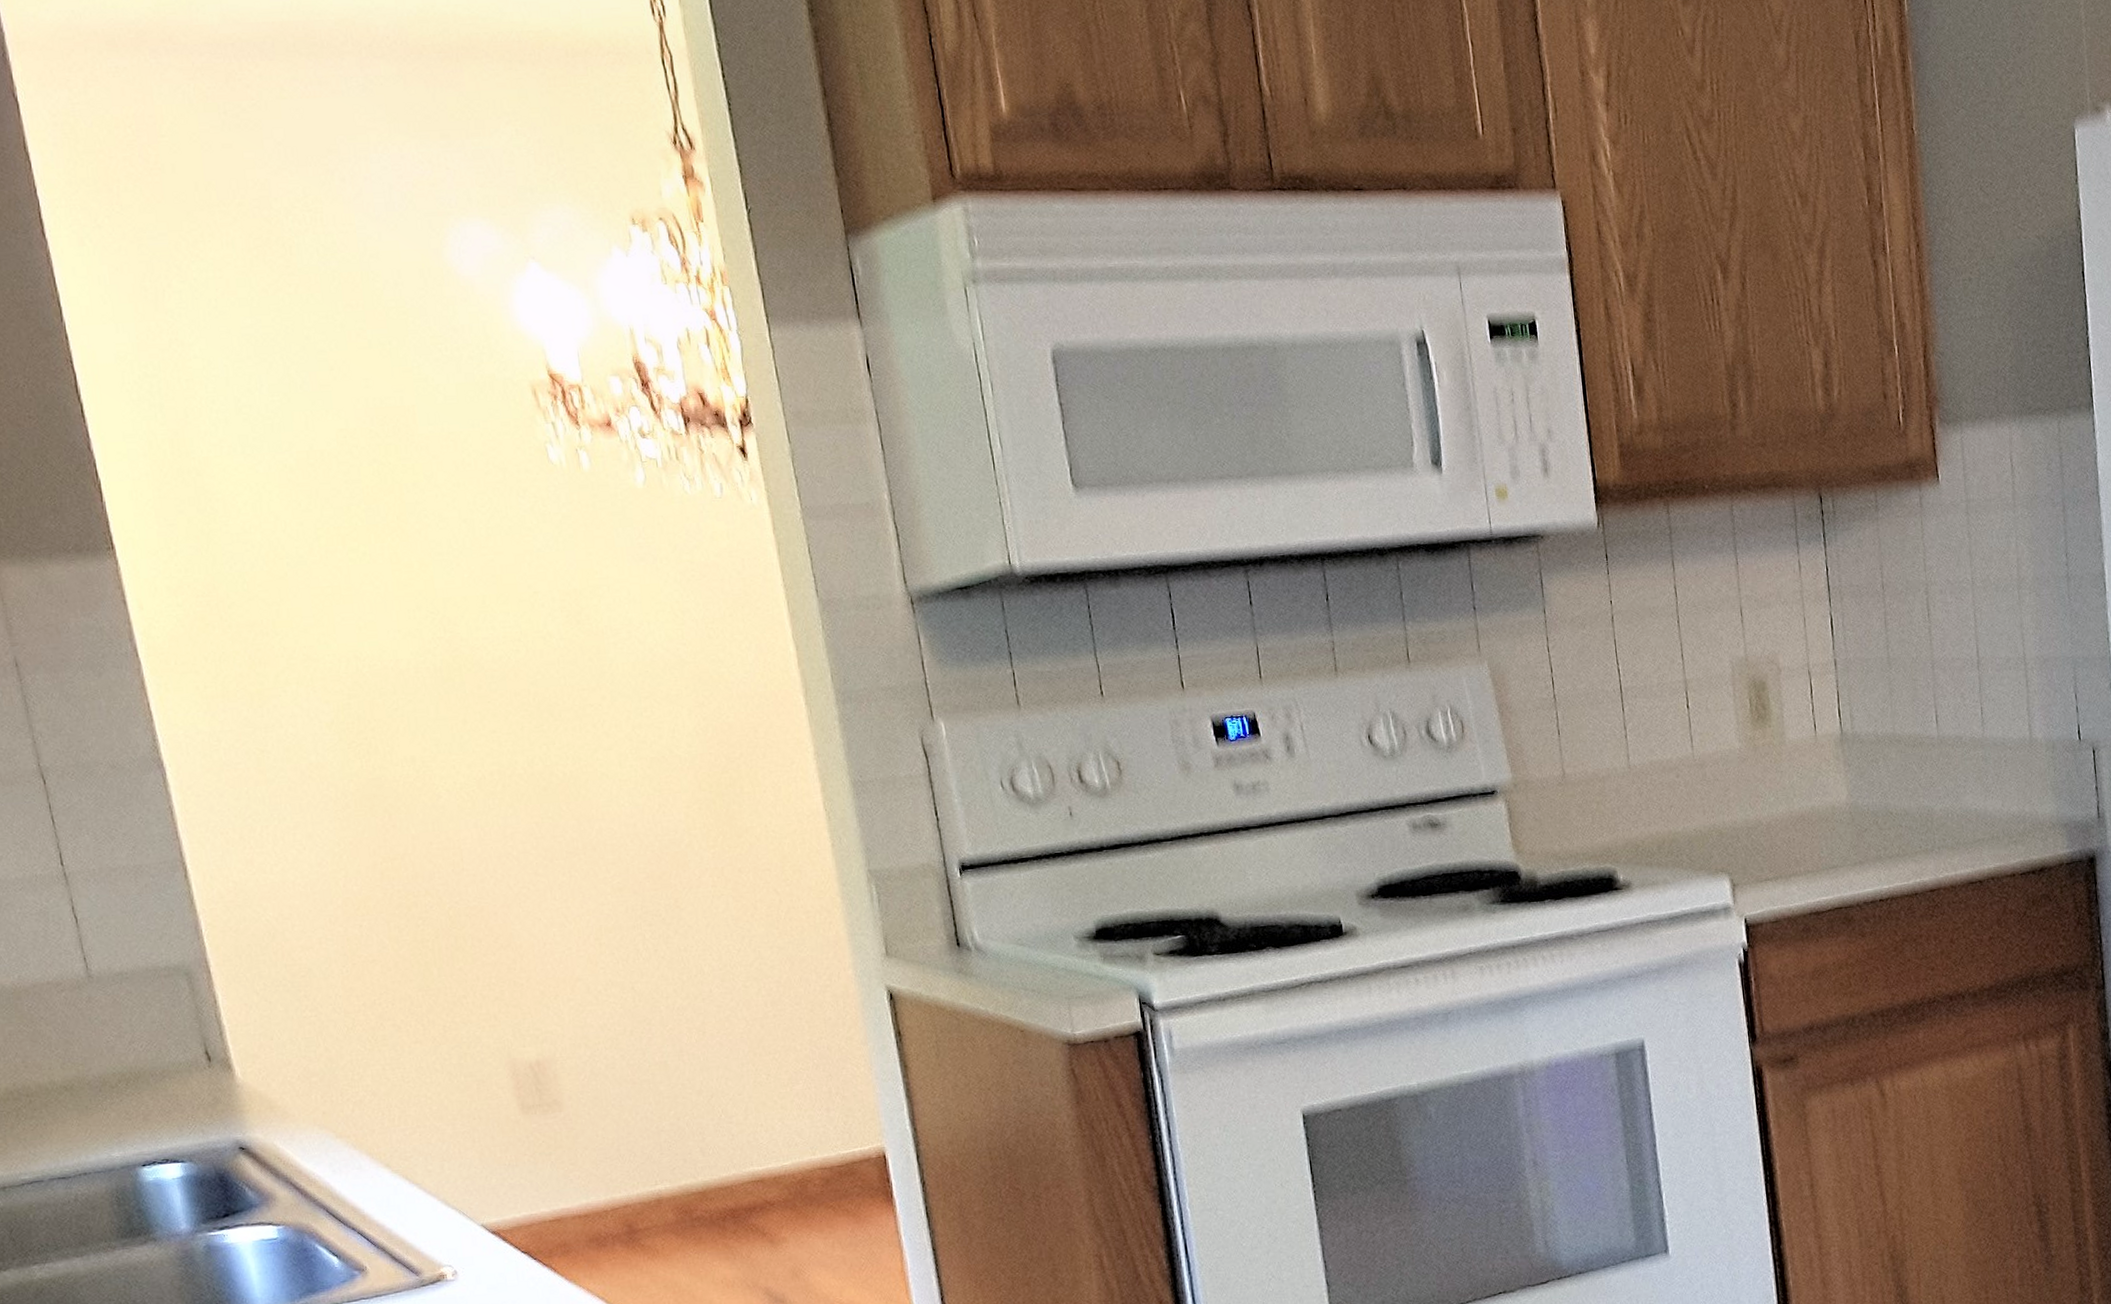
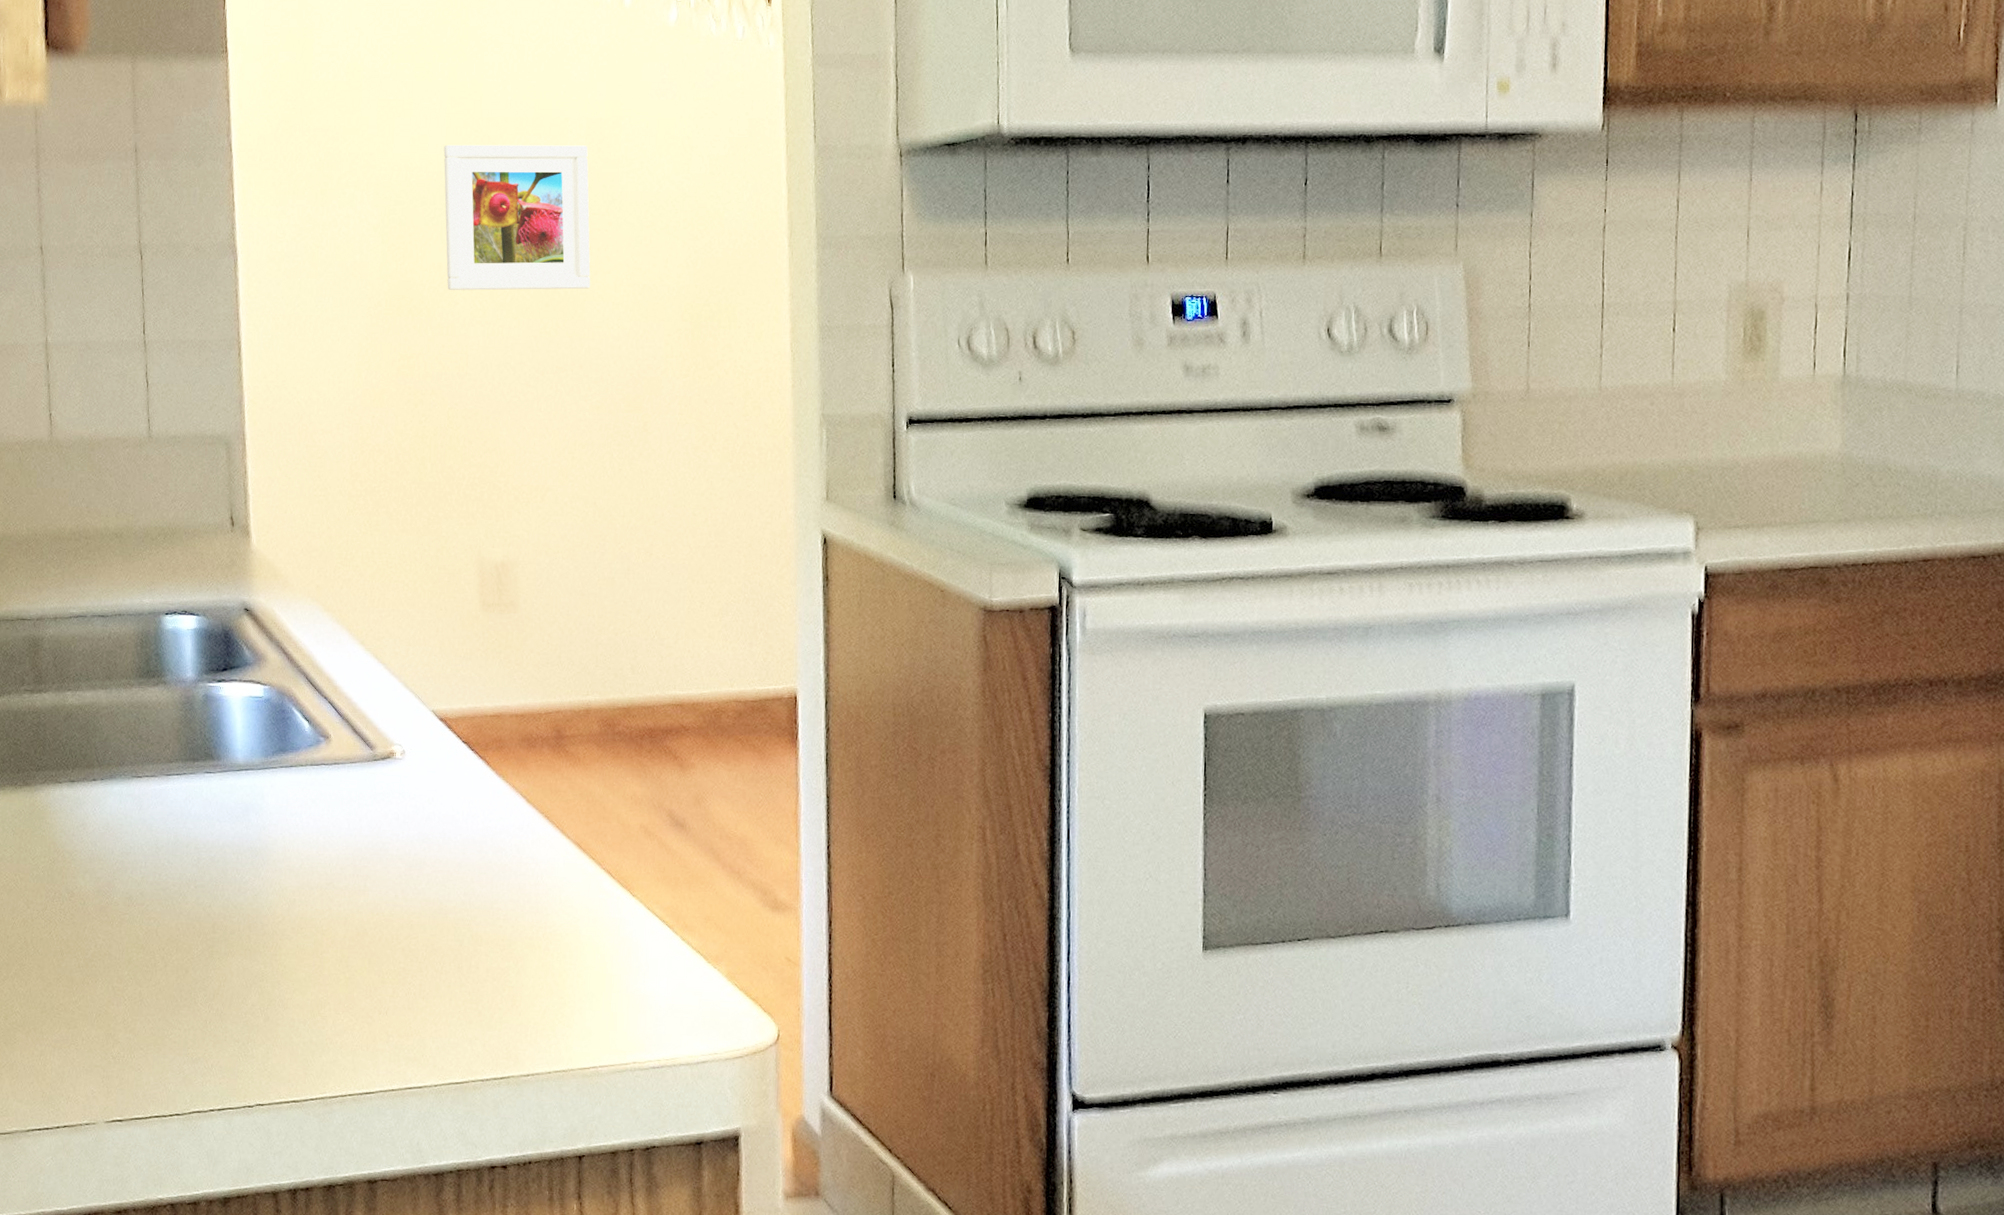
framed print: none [397,619,592,784] -> present [443,144,591,291]

